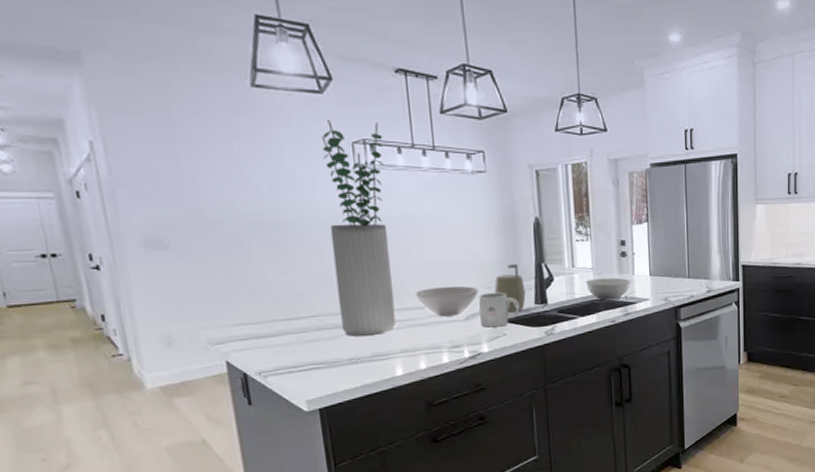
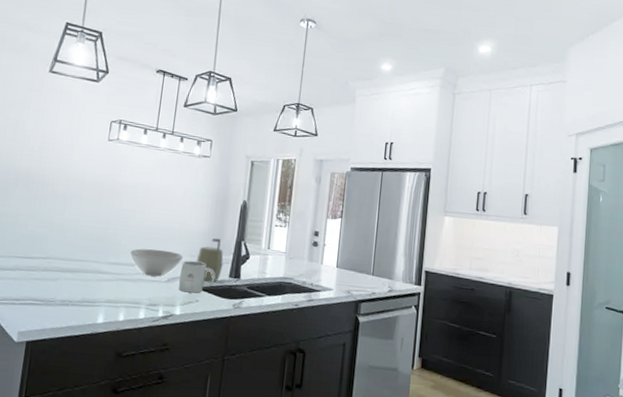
vase: present [321,118,396,336] -> none [64,101,136,283]
bowl: present [586,277,631,301] -> none [277,262,319,285]

